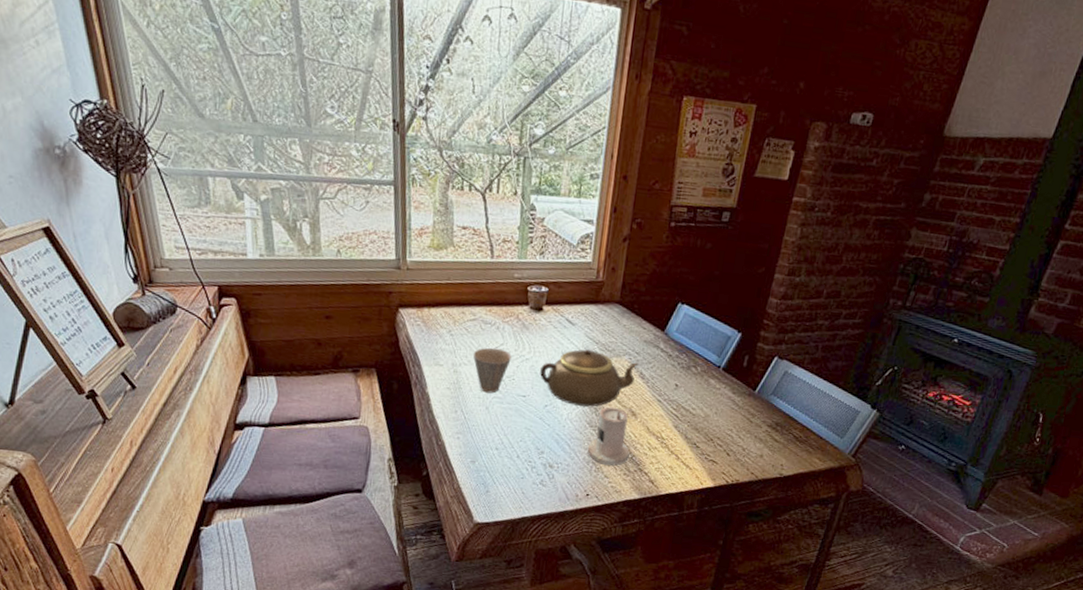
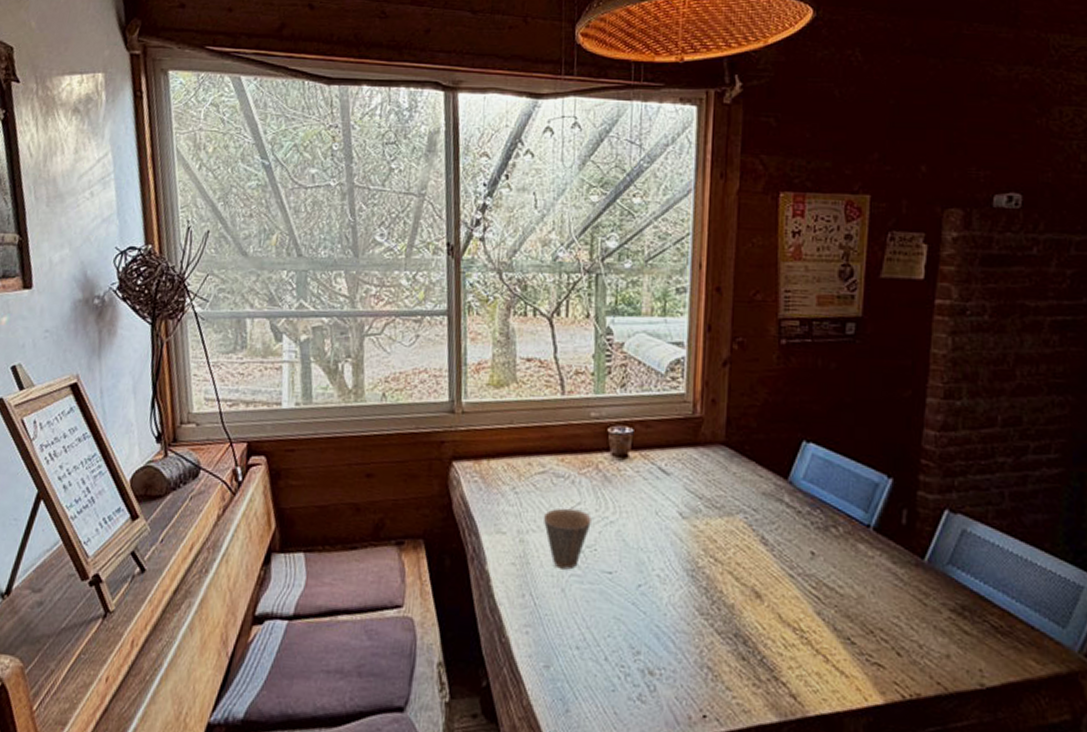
teapot: present [540,349,639,407] -> none [629,506,759,587]
candle: present [588,406,630,466] -> none [700,585,758,672]

